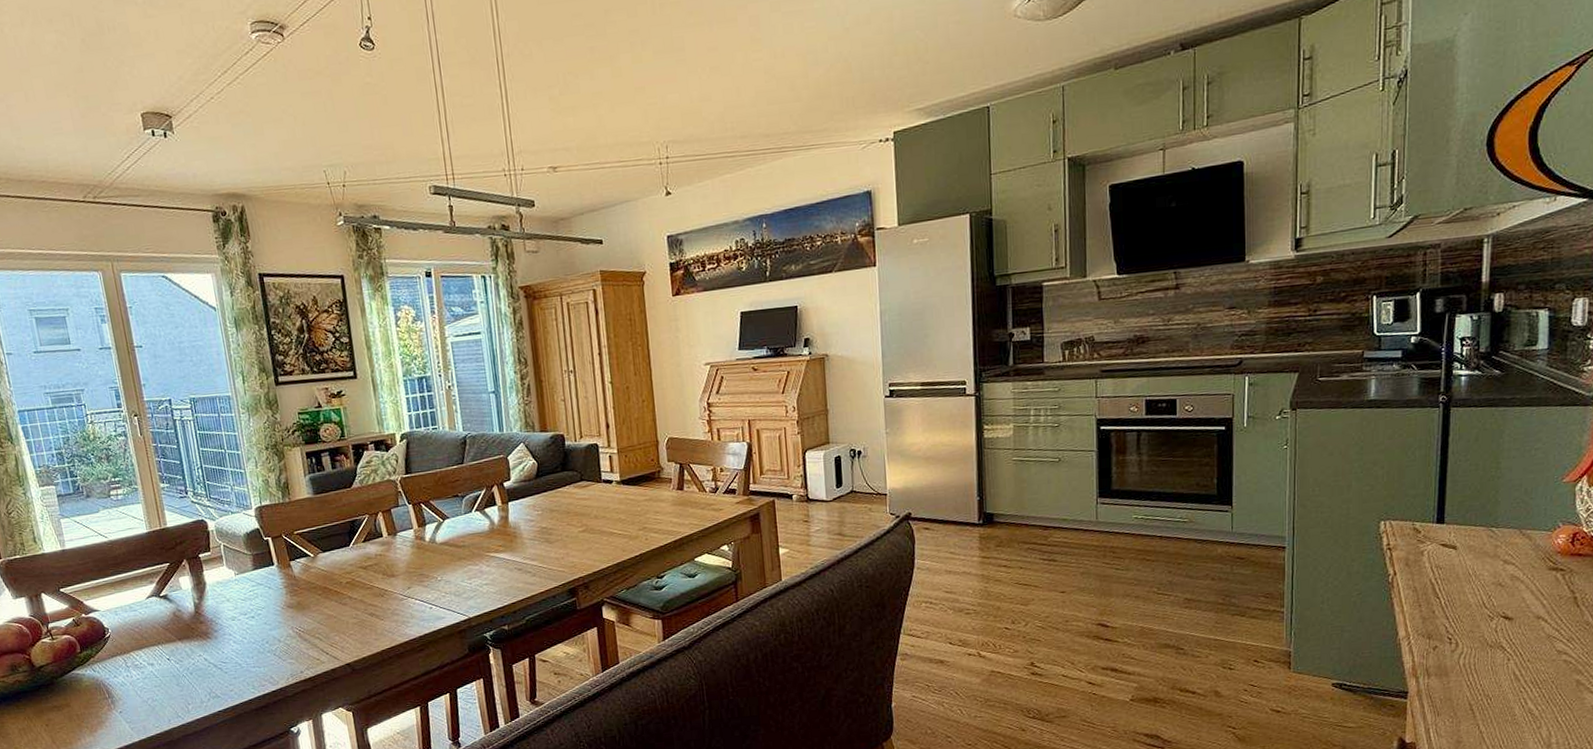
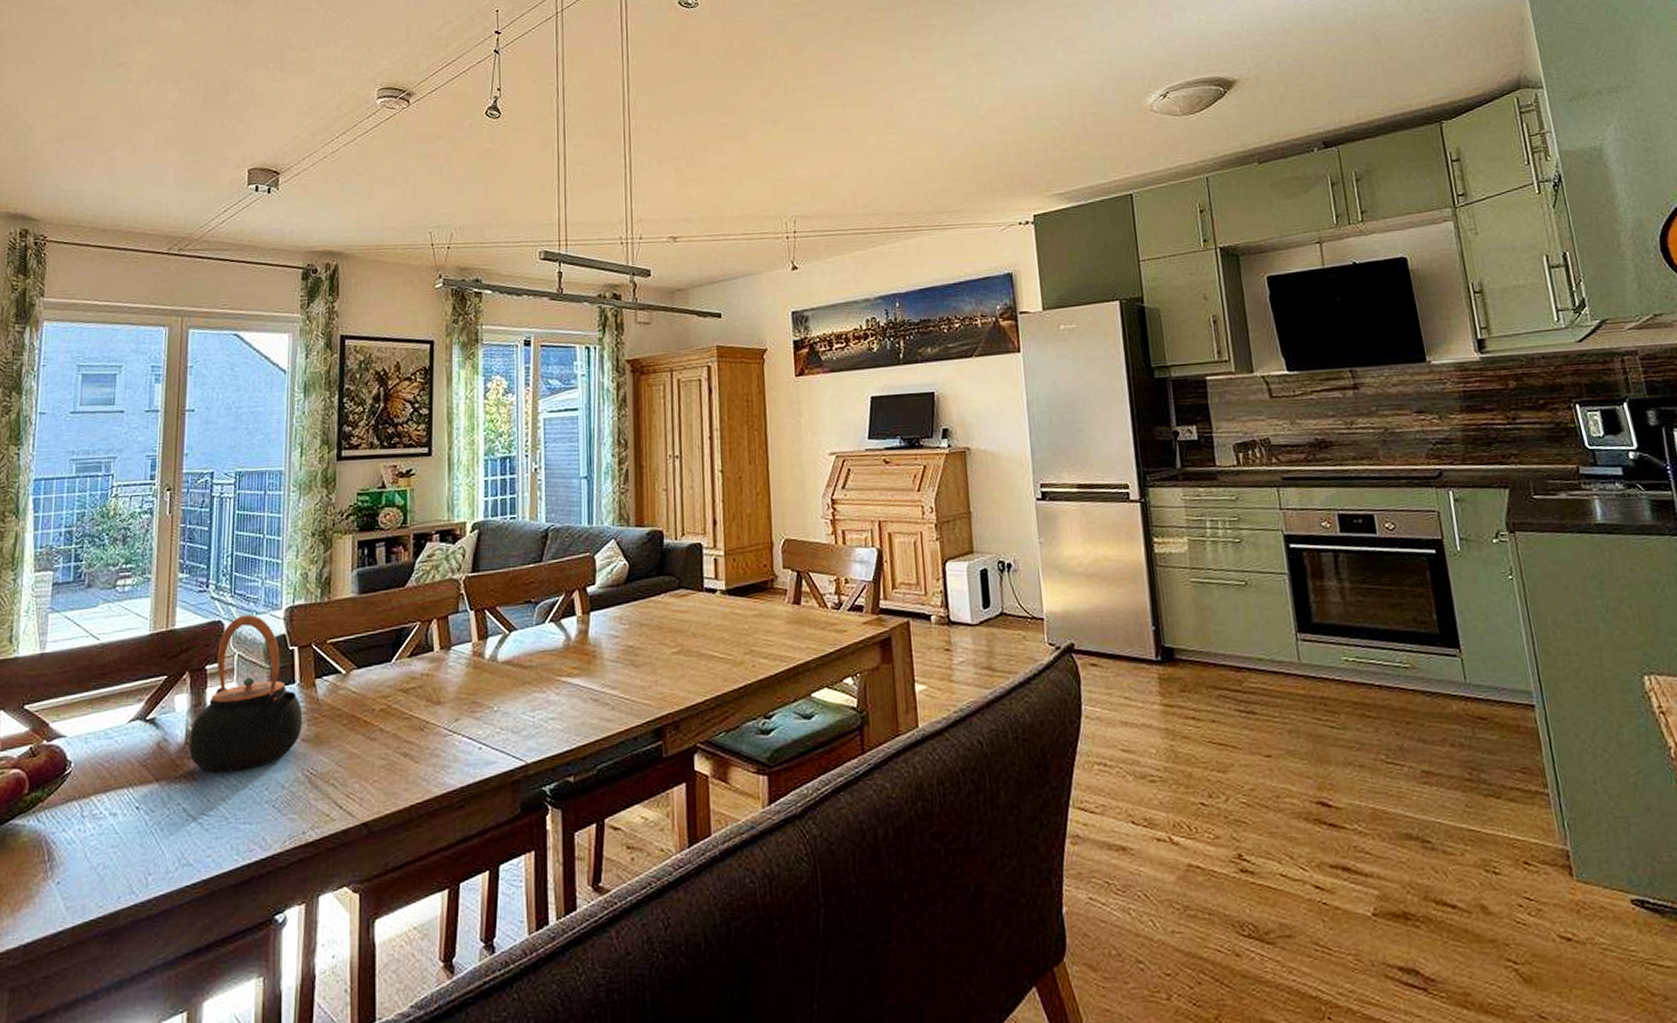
teapot: none [197,514,287,633] -> present [189,615,303,773]

